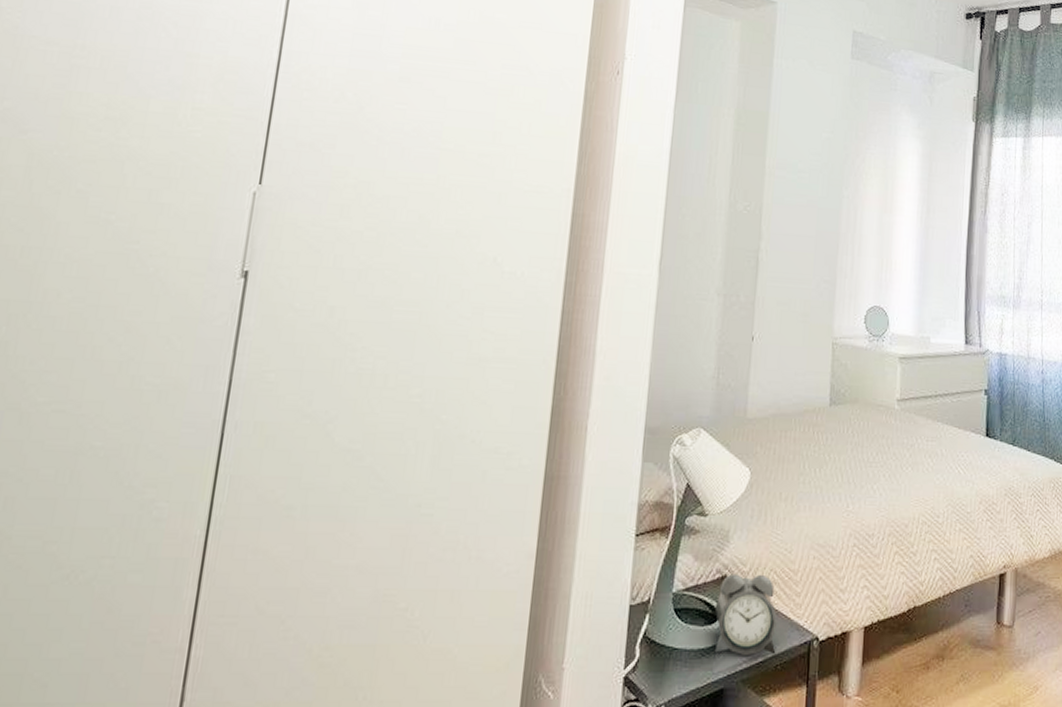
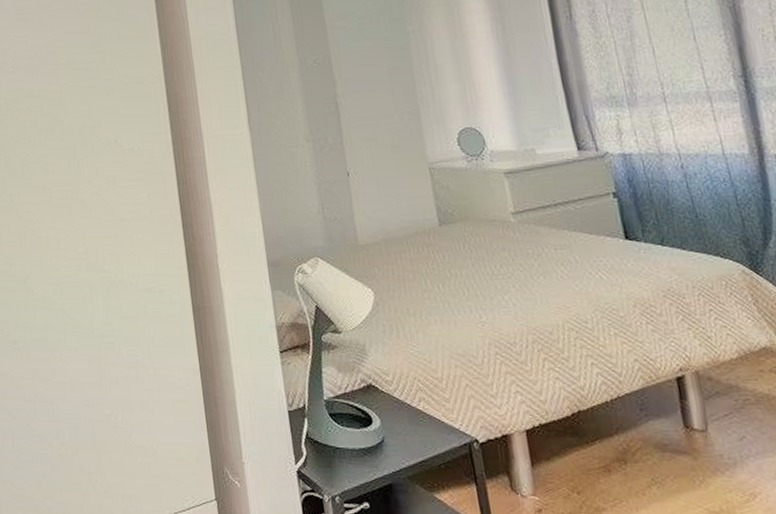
alarm clock: present [714,573,778,656] -> none [366,382,437,456]

